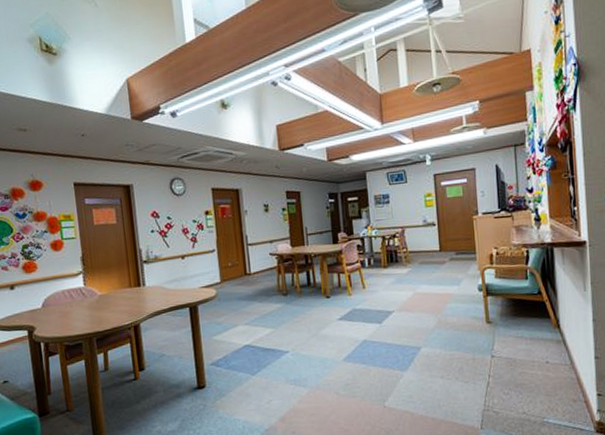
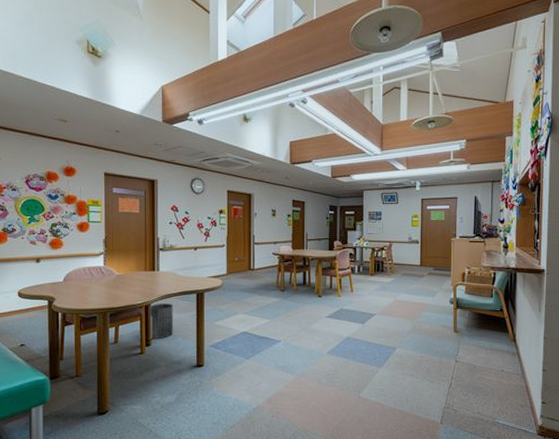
trash can: none [137,321,169,362] -> present [148,303,174,338]

